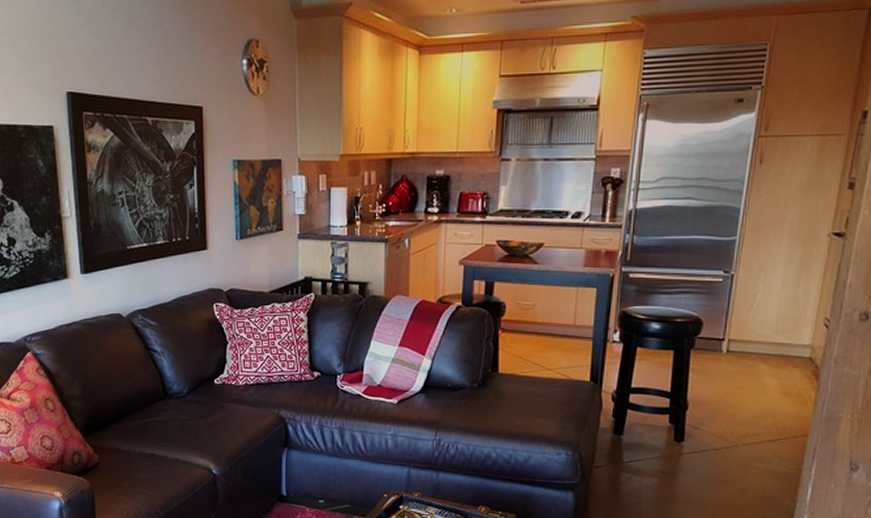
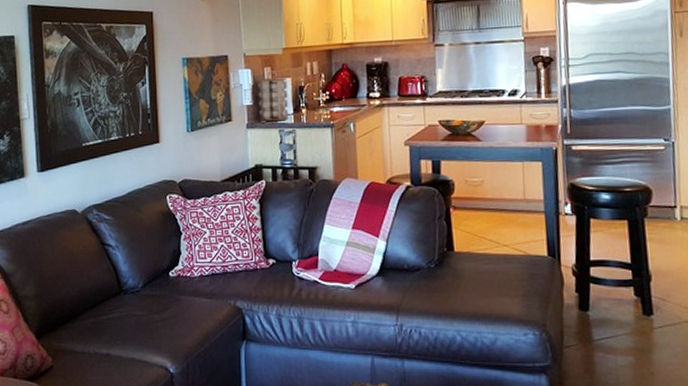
spice rack: none [312,179,343,233] -> present [257,71,289,122]

